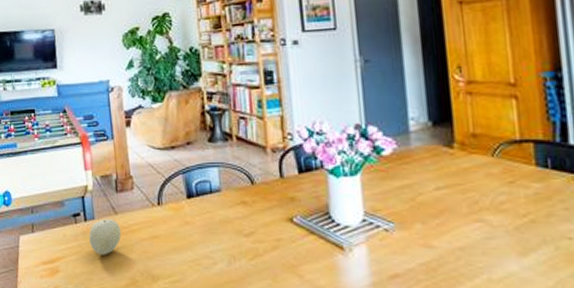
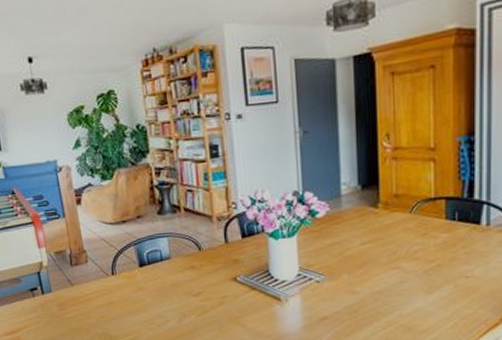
fruit: present [89,218,122,255] -> none [47,290,79,323]

